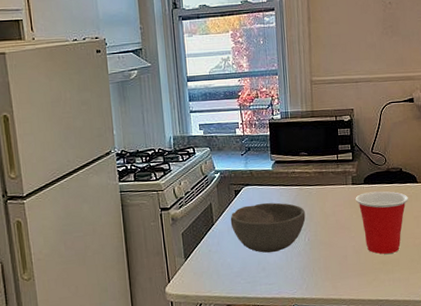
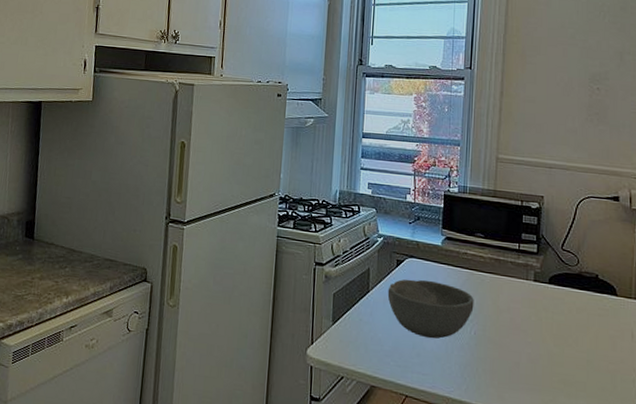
cup: present [355,190,409,254] -> none [536,293,605,374]

